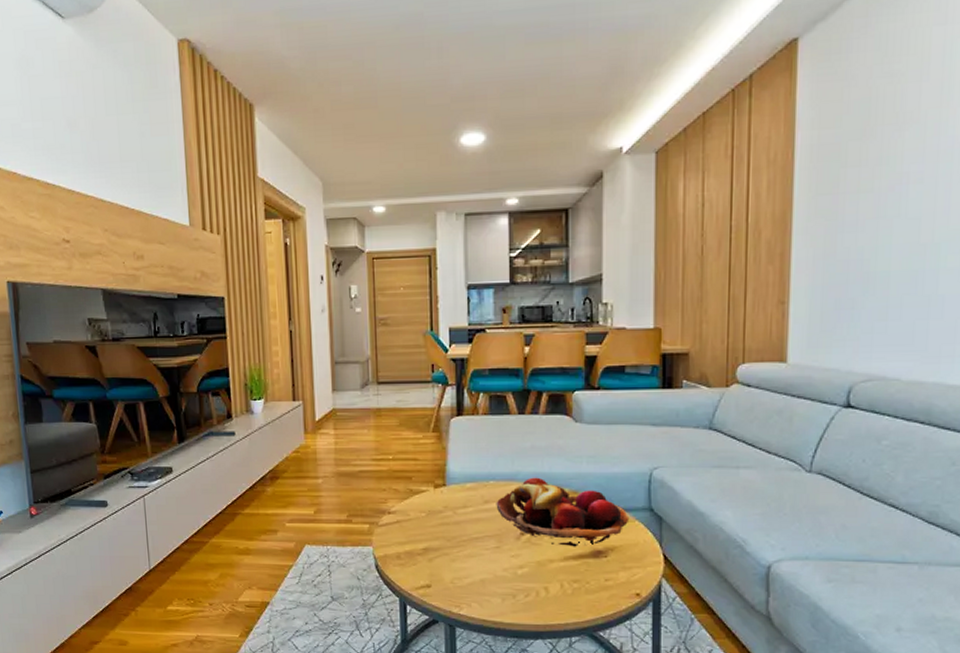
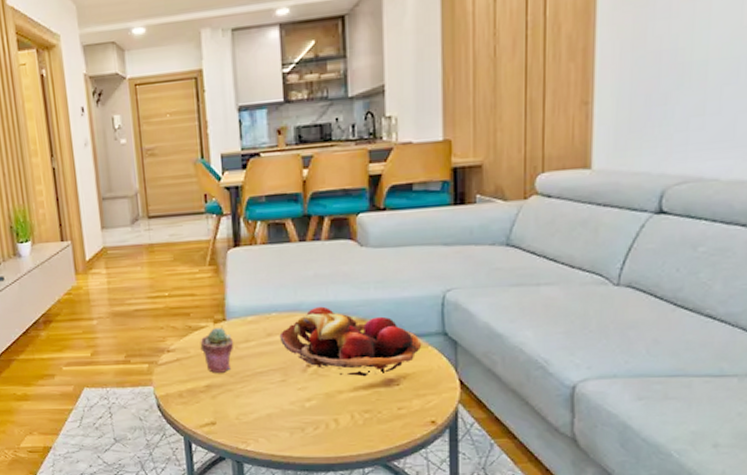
potted succulent: none [420,493,453,537] -> present [200,328,234,373]

